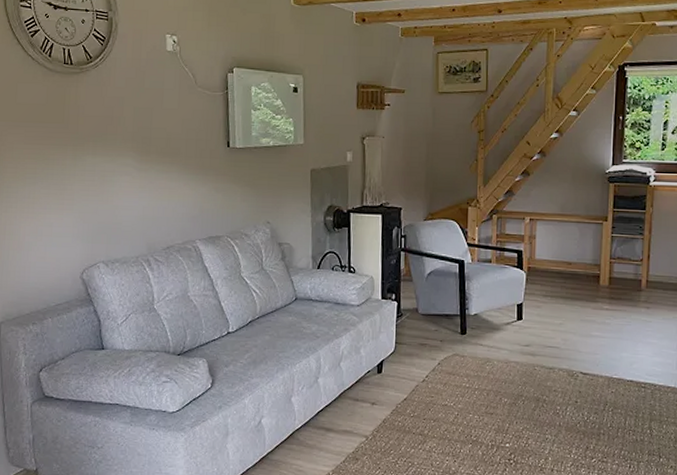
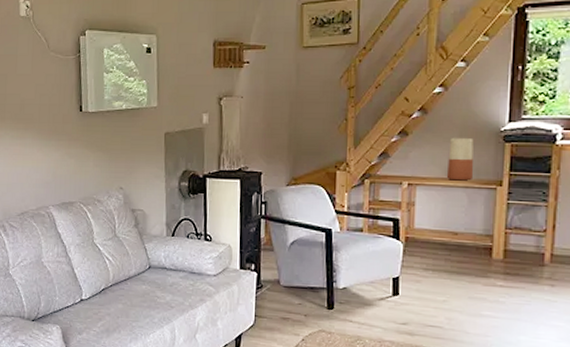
vase: none [561,177,585,217] -> present [446,137,474,181]

